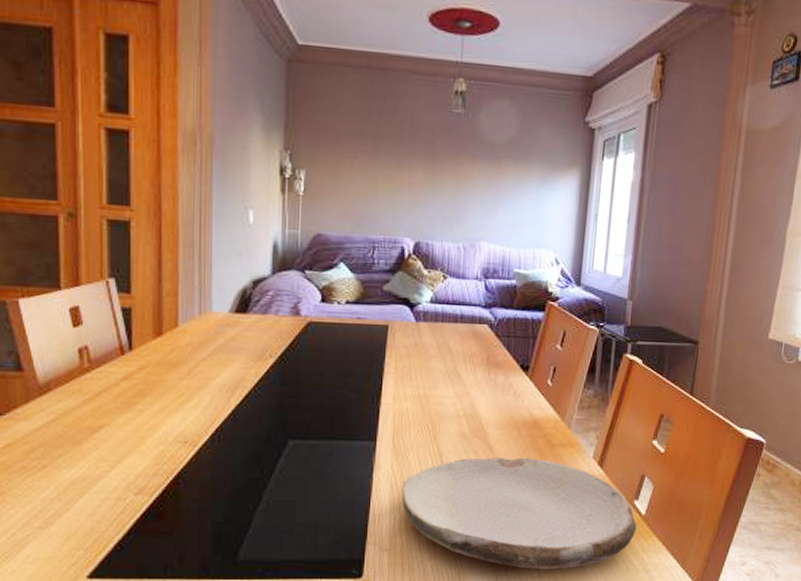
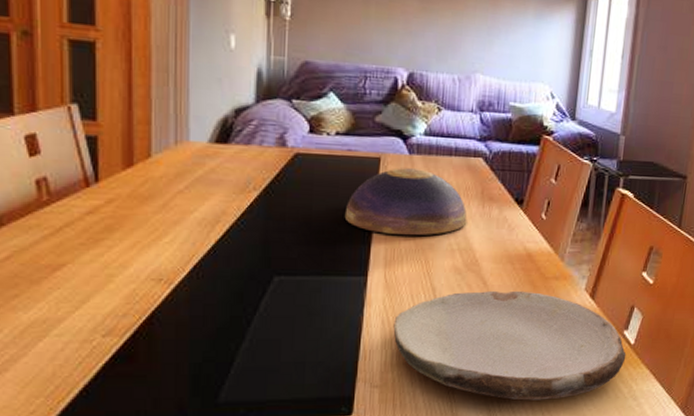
decorative bowl: none [354,335,473,401] -> present [344,168,467,235]

